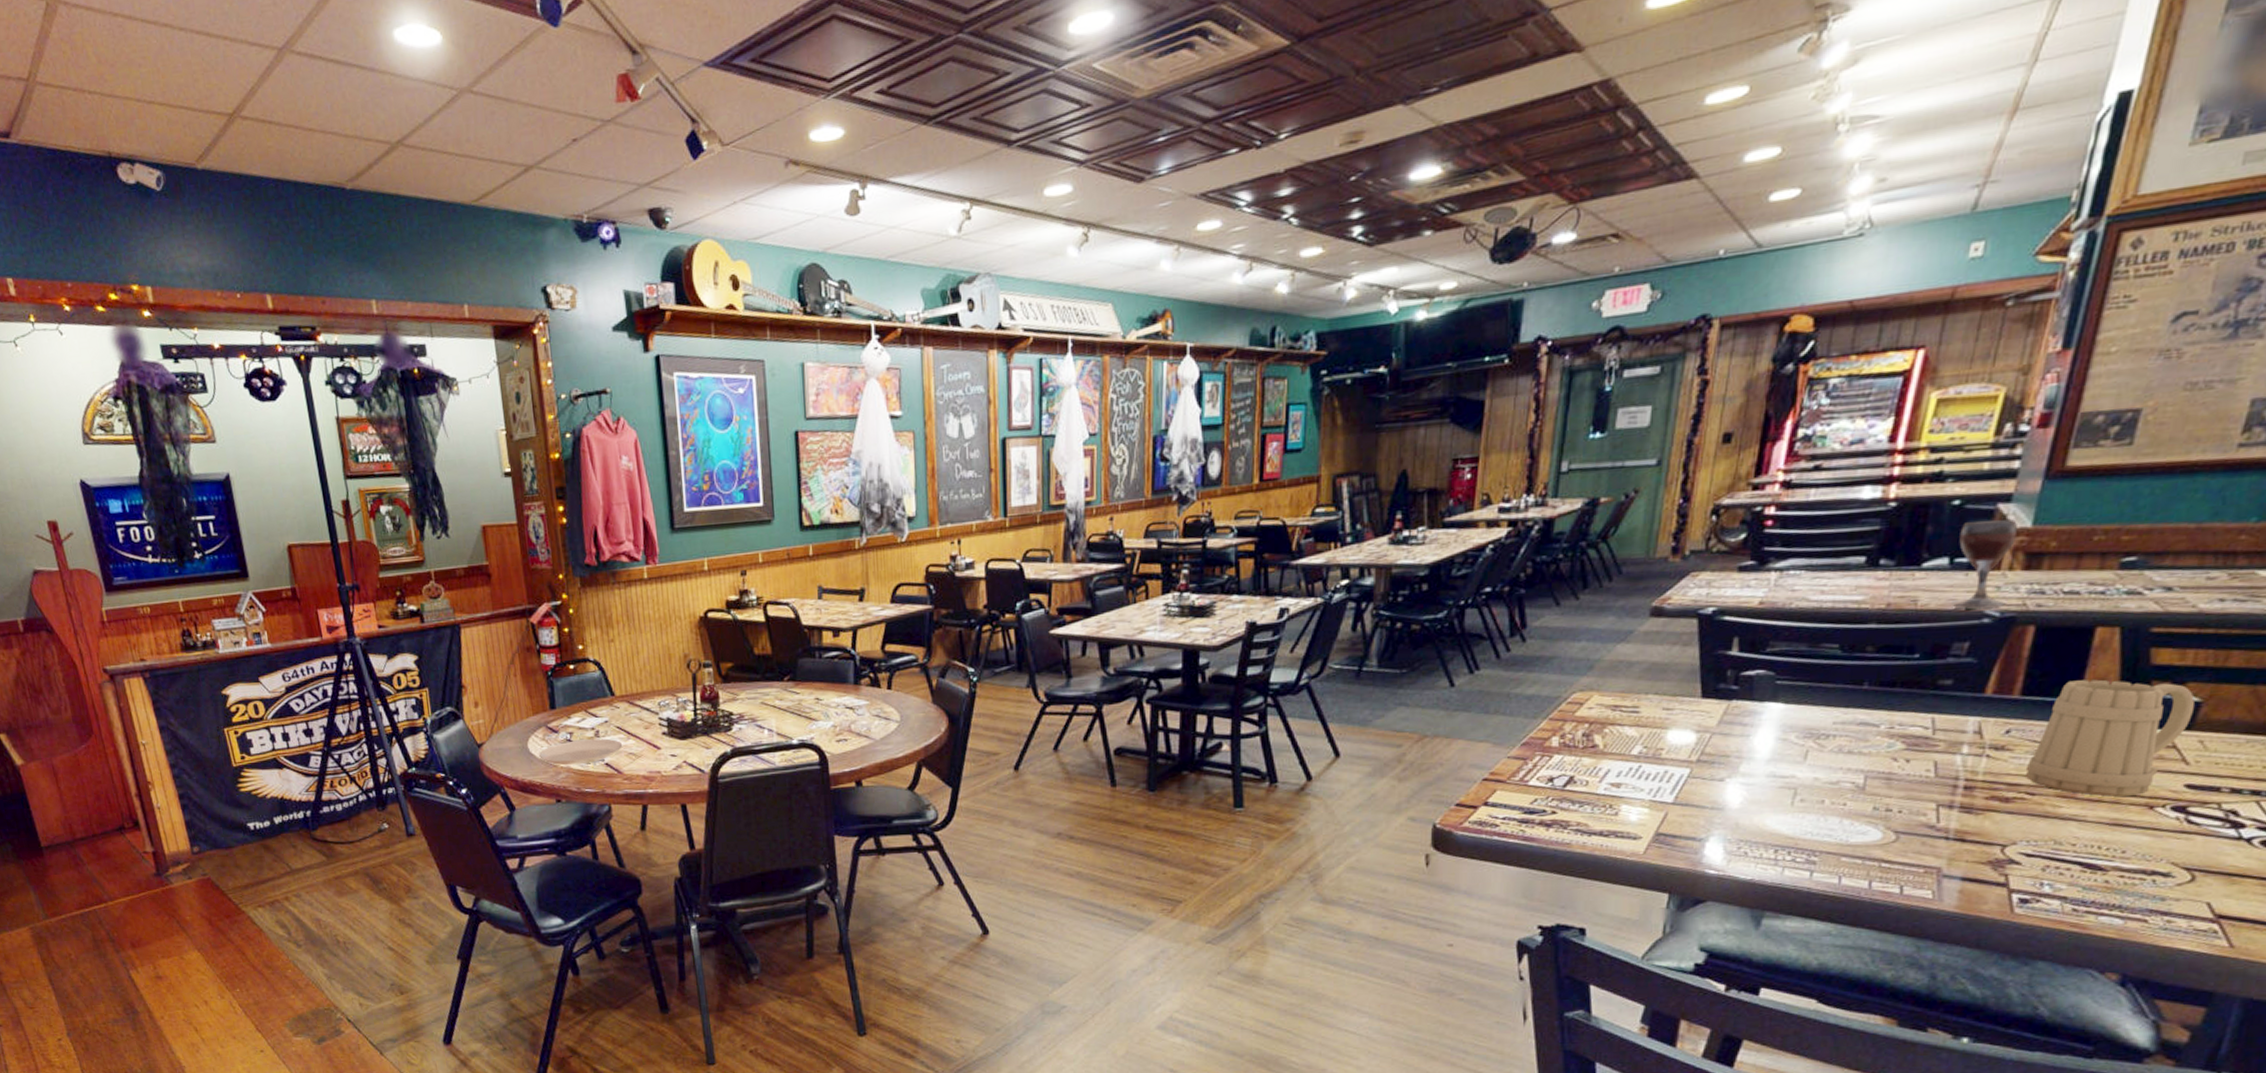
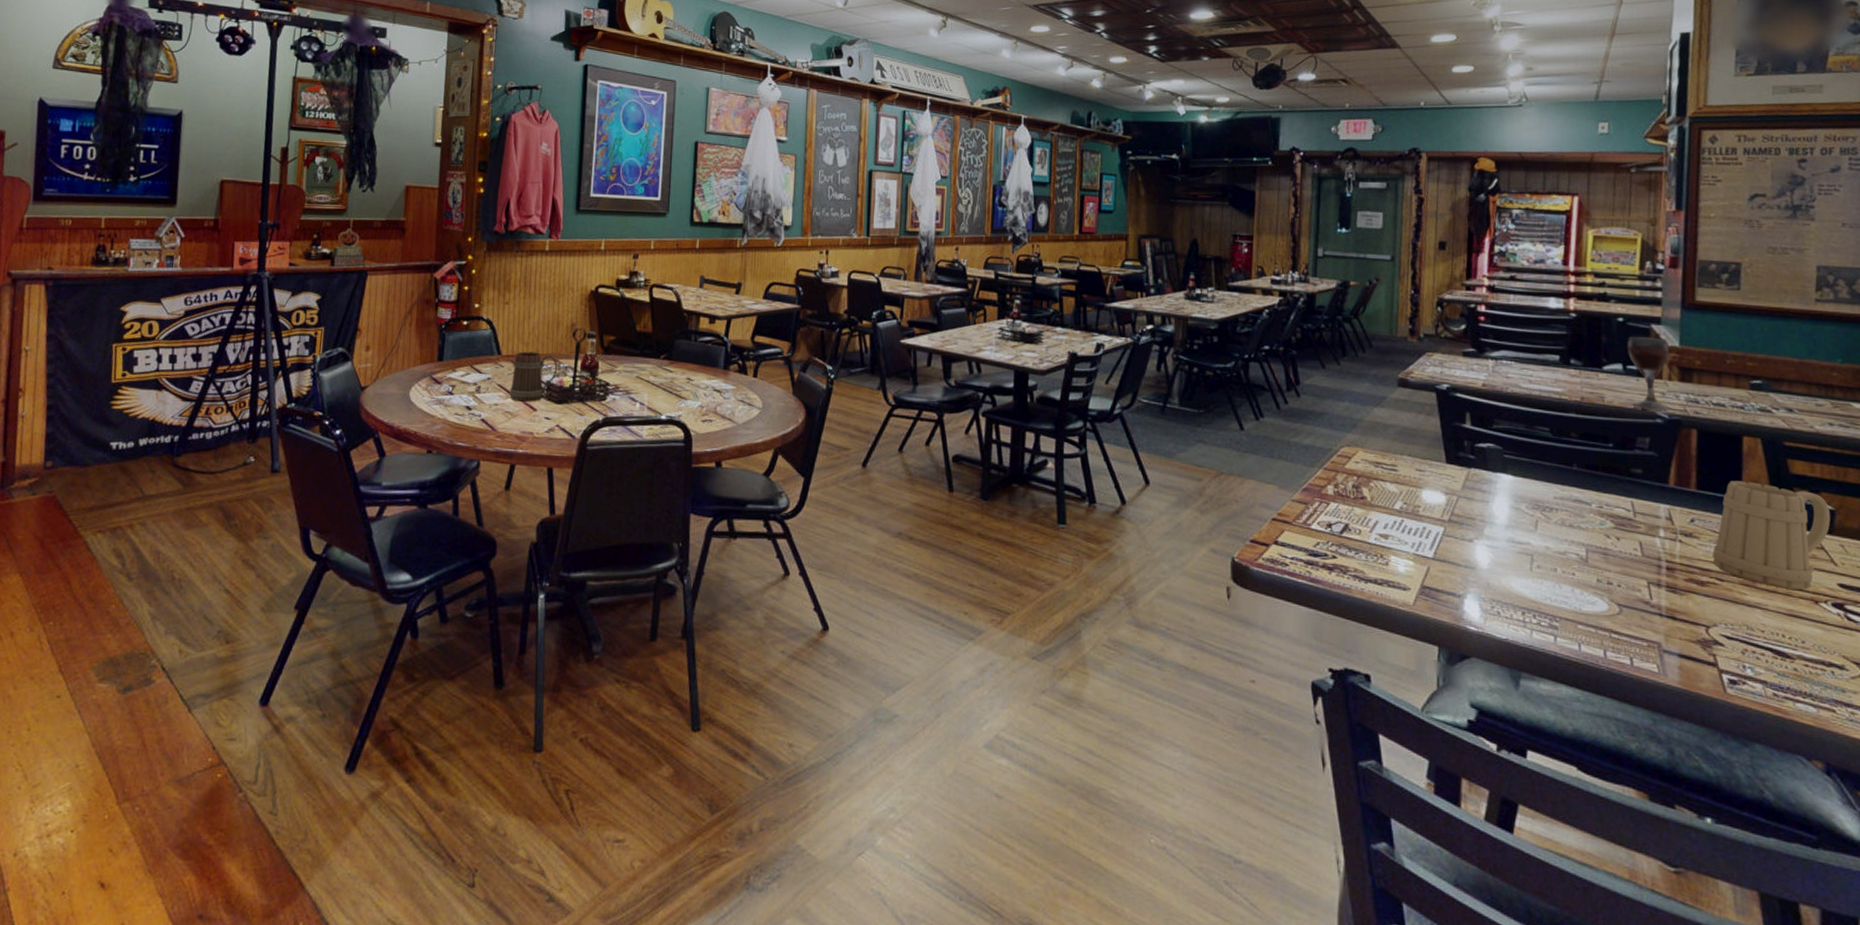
plate: present [538,738,623,766] -> none [418,393,501,418]
beer mug: none [629,688,677,742] -> present [509,351,558,402]

